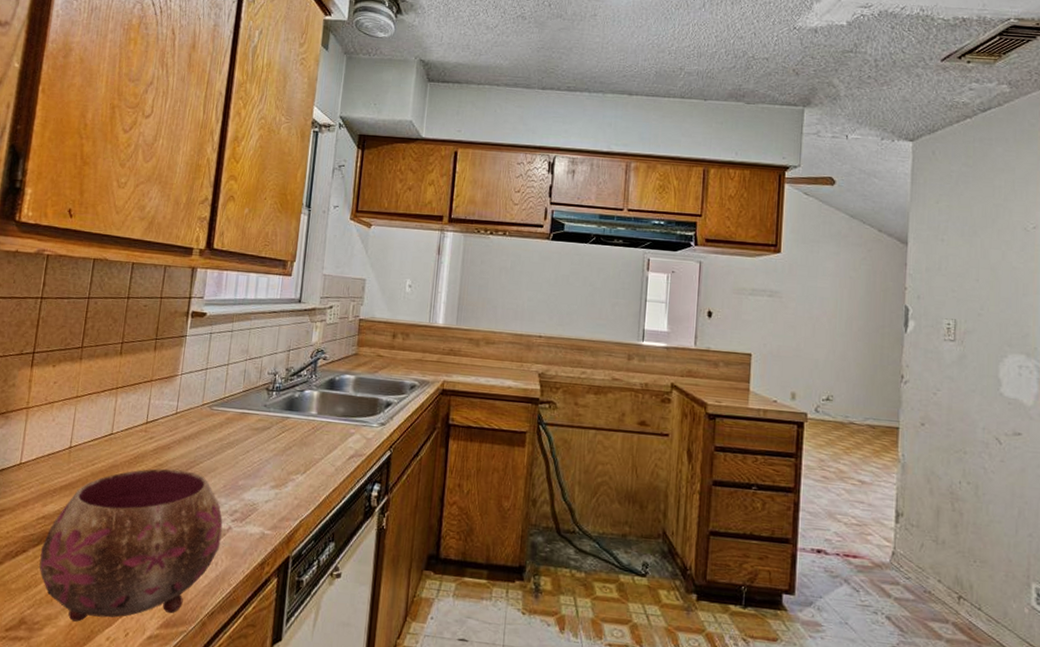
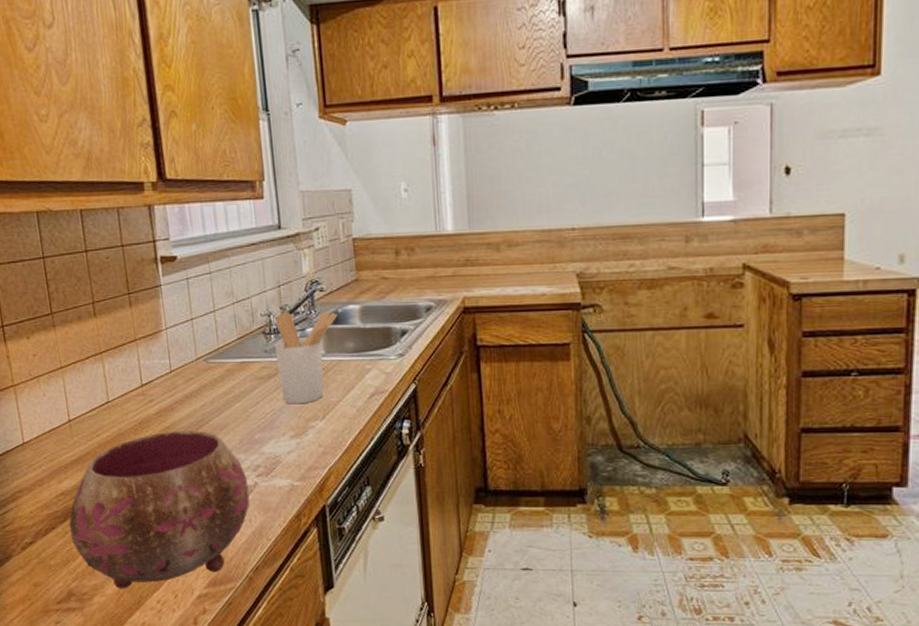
utensil holder: none [271,373,334,458] -> present [274,310,338,404]

